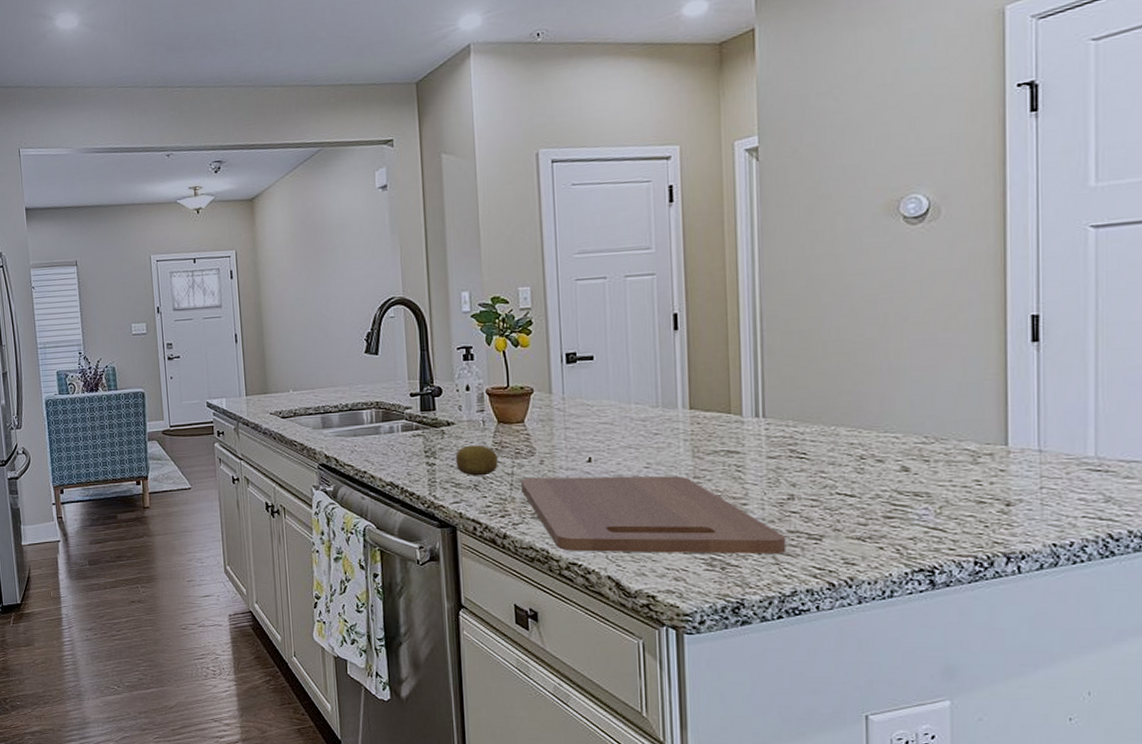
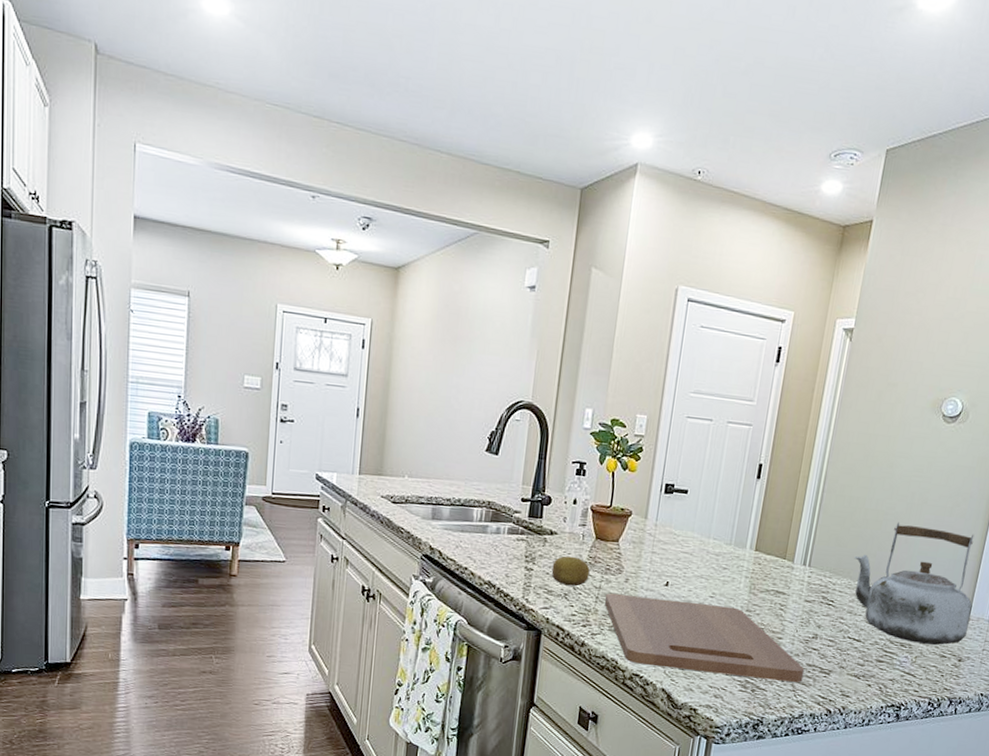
kettle: none [822,348,1009,490] -> present [854,522,975,645]

